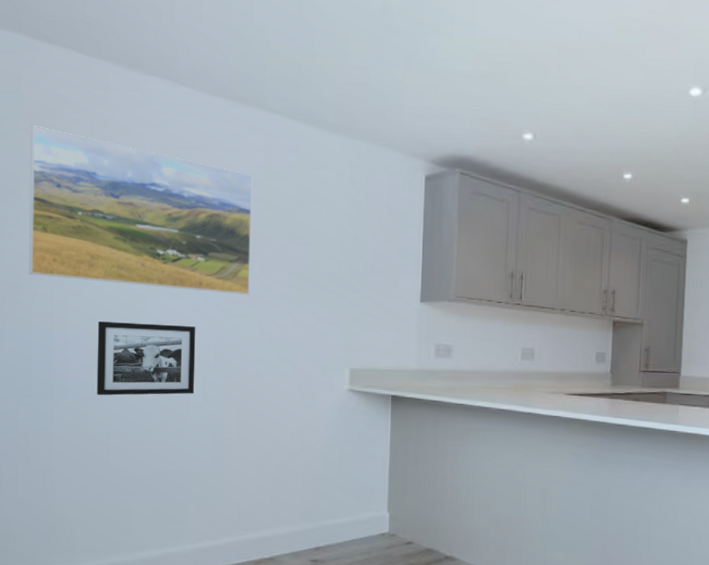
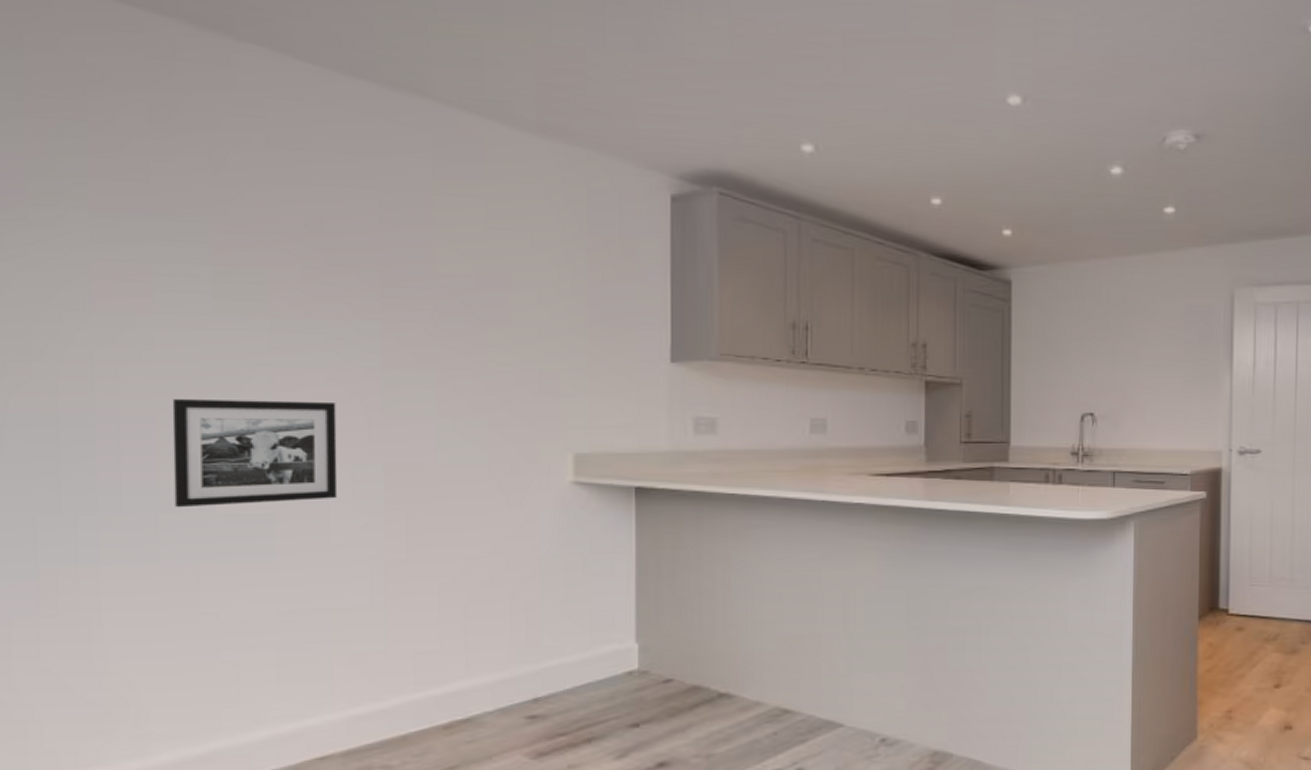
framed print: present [28,125,253,295] -> none [42,108,419,356]

